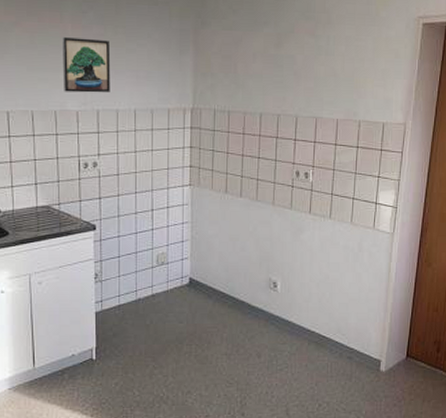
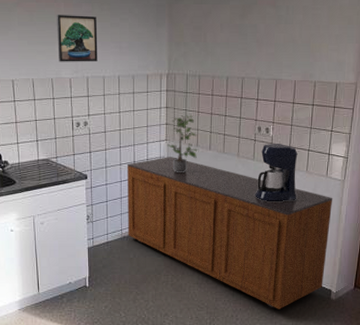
sideboard: none [143,204,382,384] -> present [128,157,333,309]
potted plant: none [191,156,227,224] -> present [167,115,198,173]
coffee maker: none [292,189,341,257] -> present [255,143,298,201]

